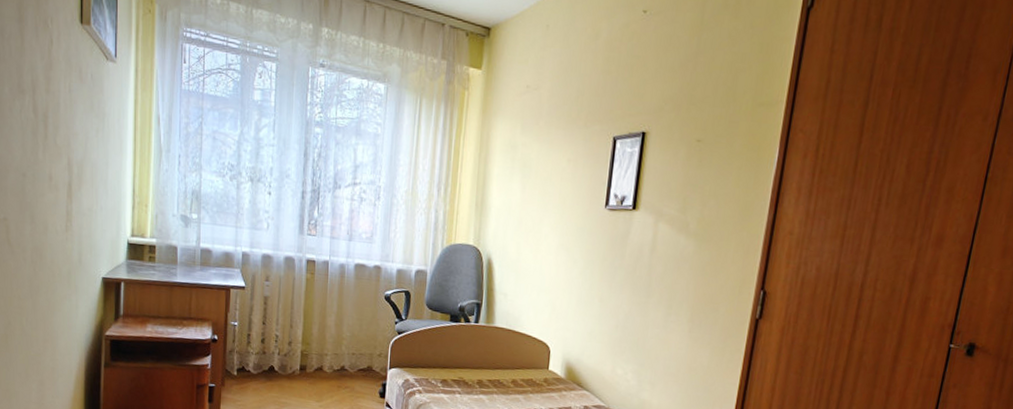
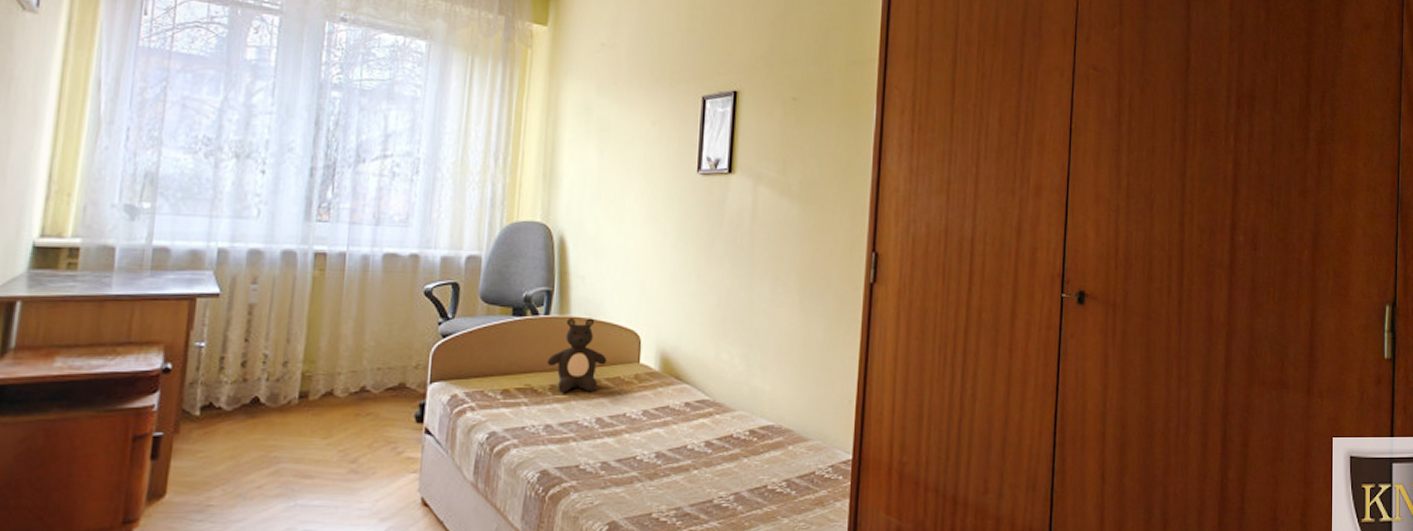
teddy bear: none [475,327,523,388] -> present [546,317,607,393]

